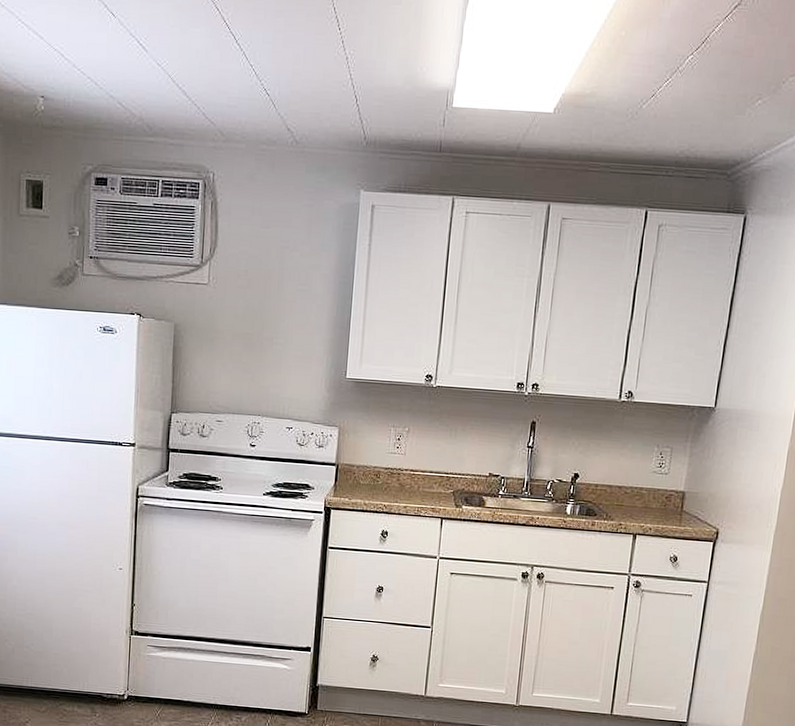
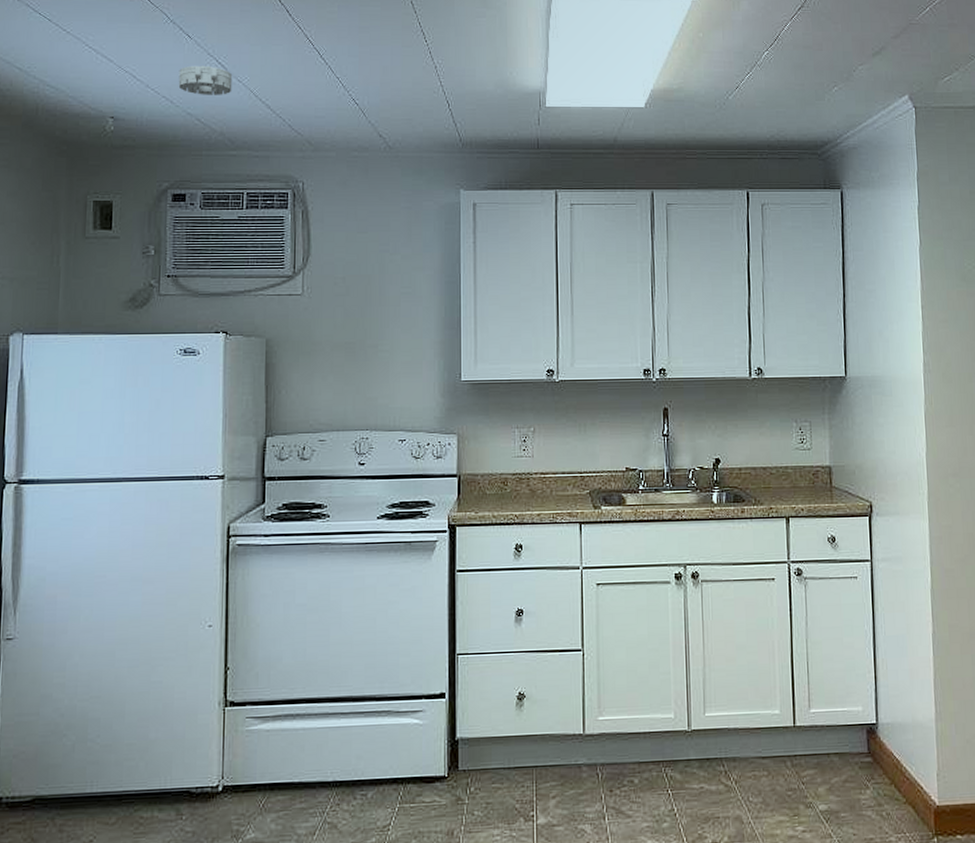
smoke detector: none [102,46,153,79] -> present [178,65,233,95]

